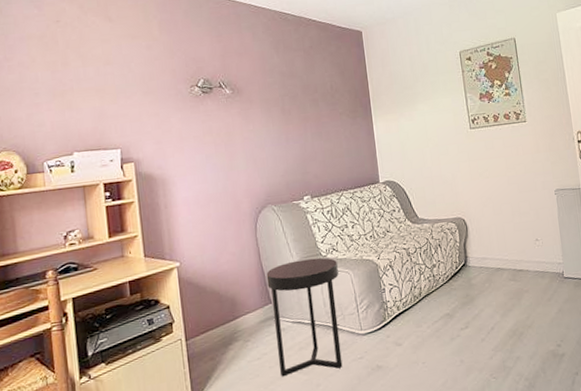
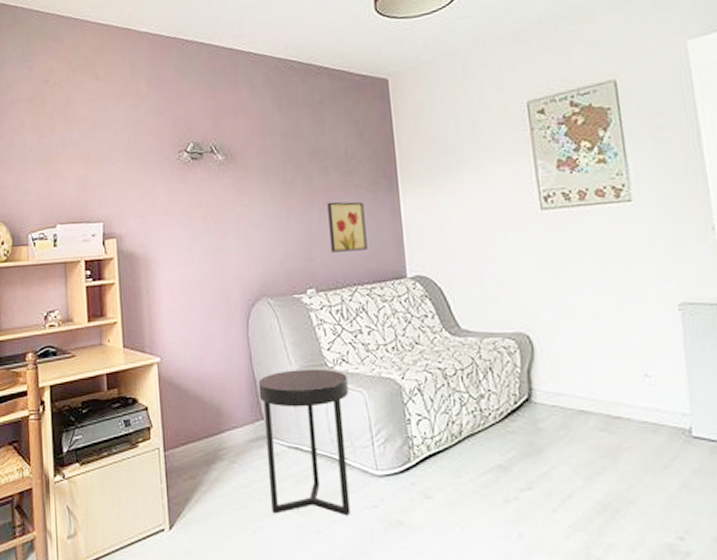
wall art: none [318,126,350,166] -> present [327,201,368,252]

